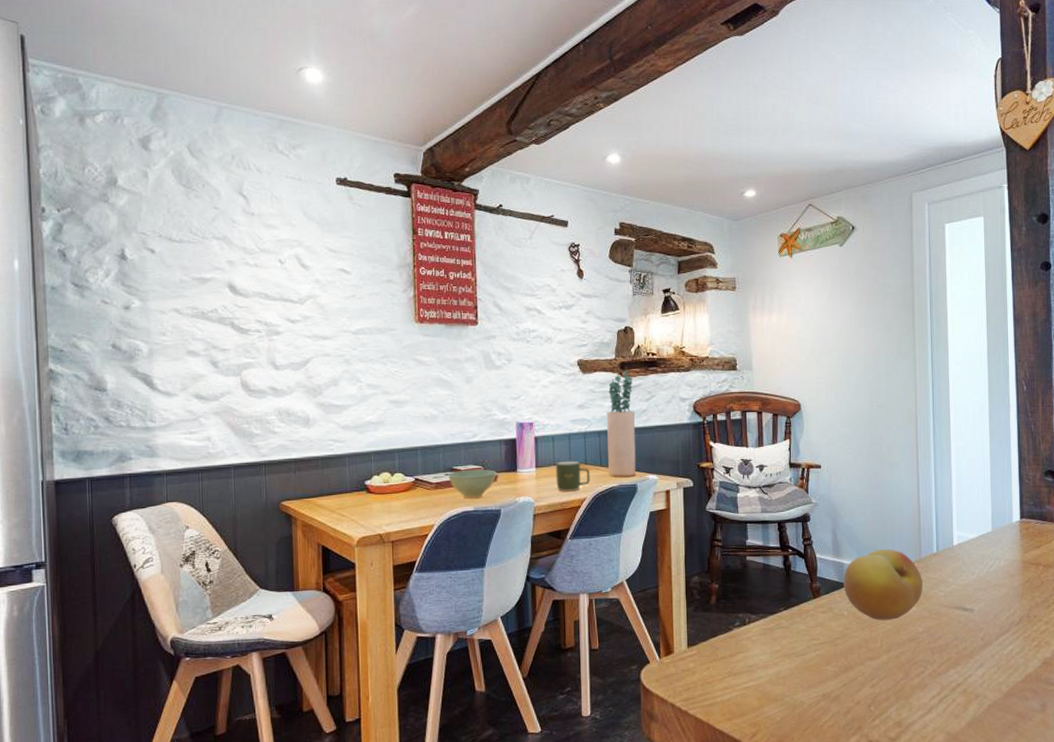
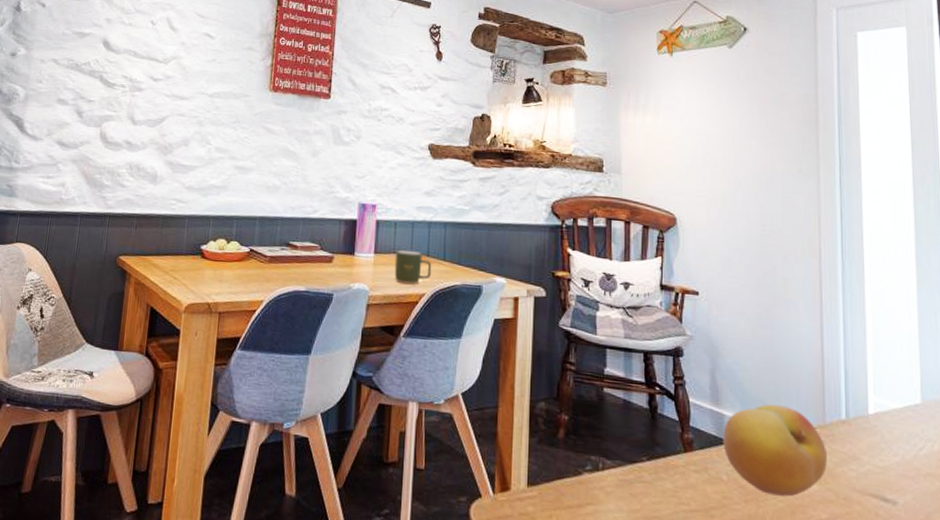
bowl: present [447,470,497,500] -> none [282,246,333,279]
vase: present [606,366,636,478] -> none [451,155,487,277]

